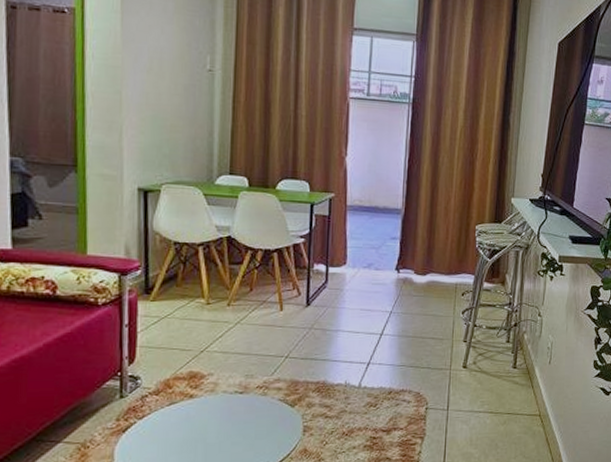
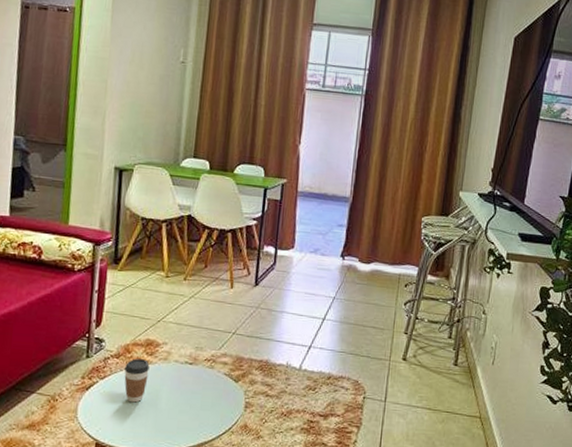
coffee cup: none [165,393,195,440] -> present [124,358,150,403]

